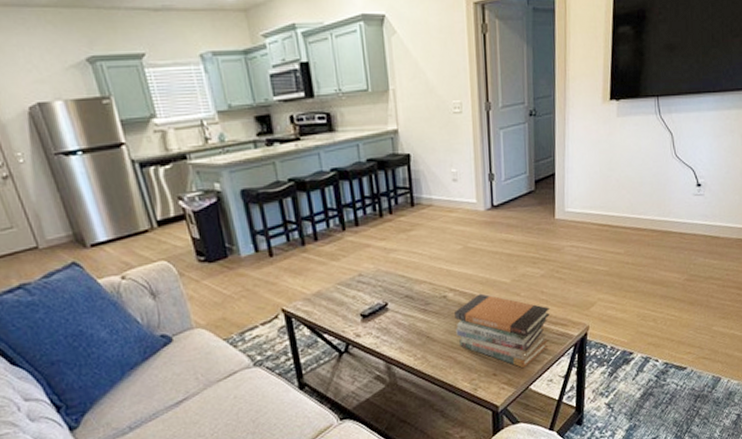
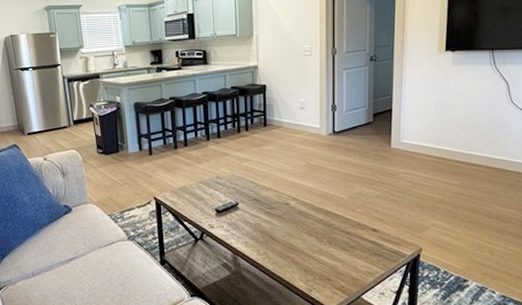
book stack: present [455,293,550,369] -> none [295,205,383,278]

